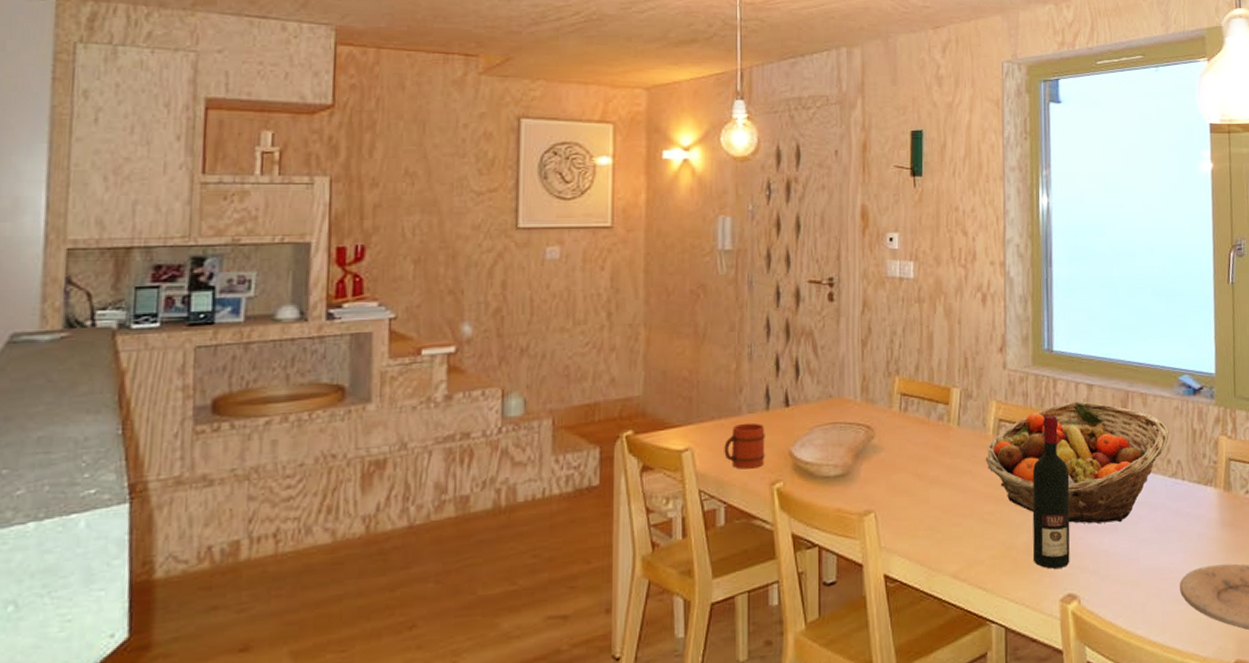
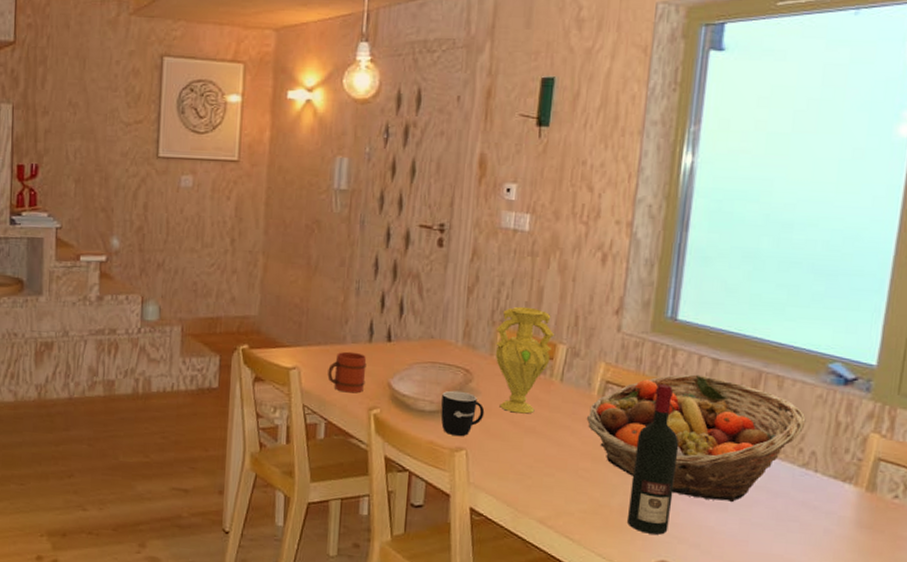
mug: none [846,449,889,499] -> present [440,390,485,437]
vase: none [892,354,947,465] -> present [495,306,554,414]

